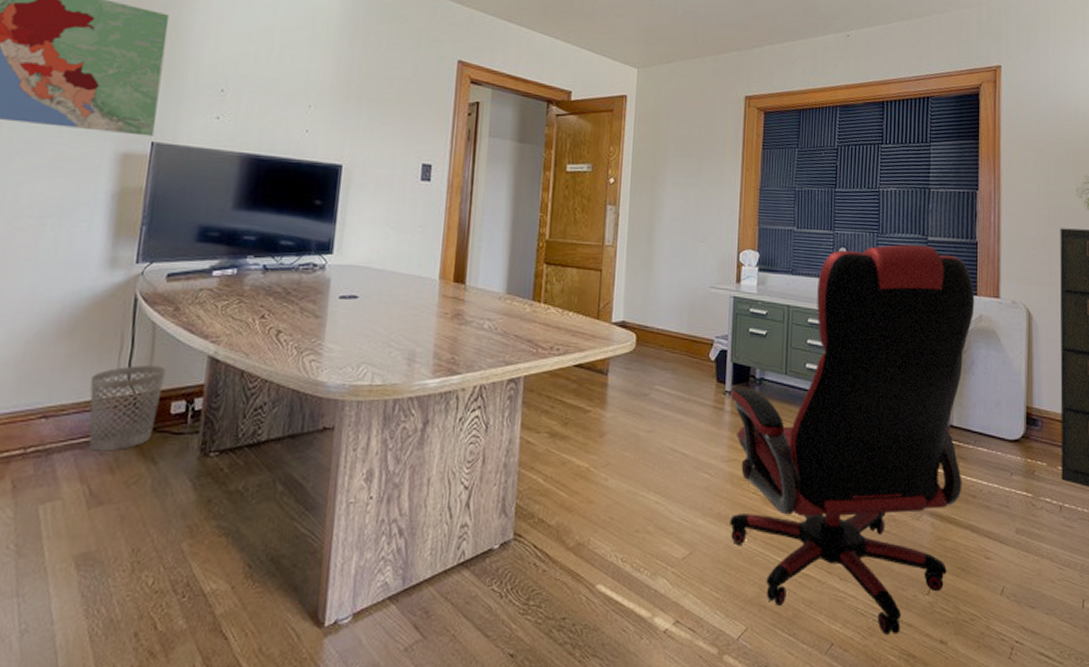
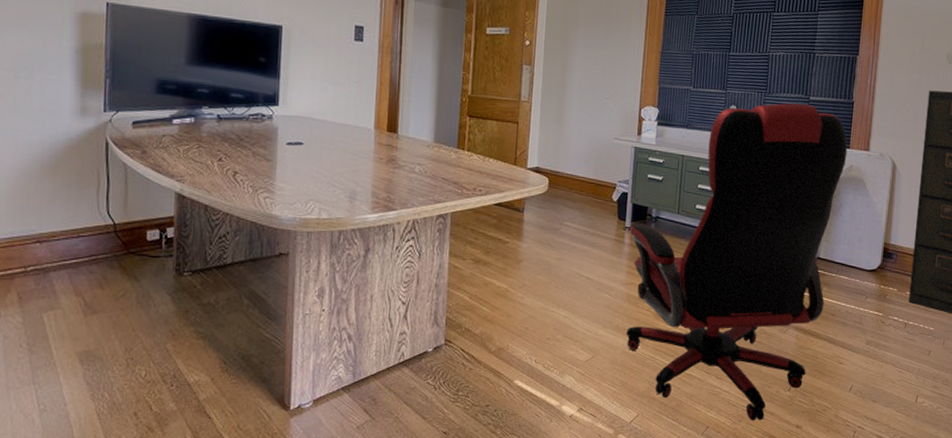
wastebasket: present [89,365,167,452] -> none [74,200,140,271]

